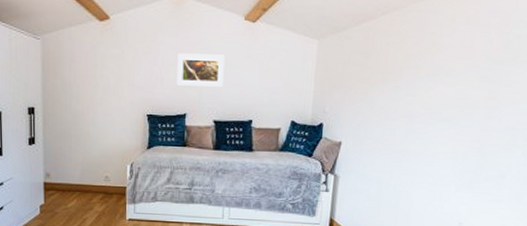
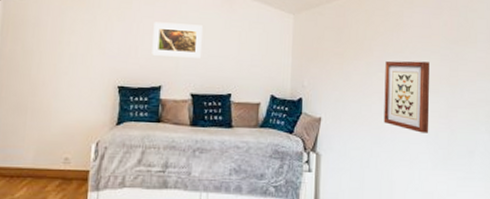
wall art: none [407,84,466,157] -> present [383,61,430,133]

